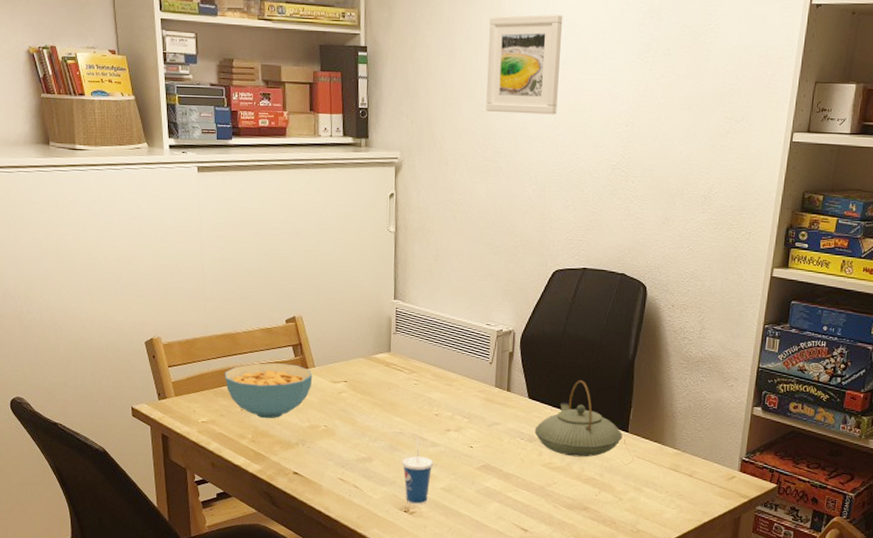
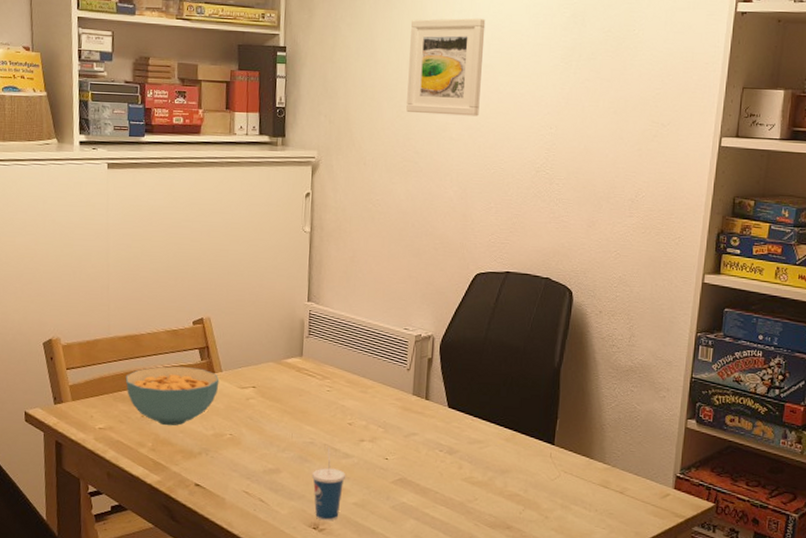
teapot: present [534,380,622,457] -> none [454,389,548,472]

